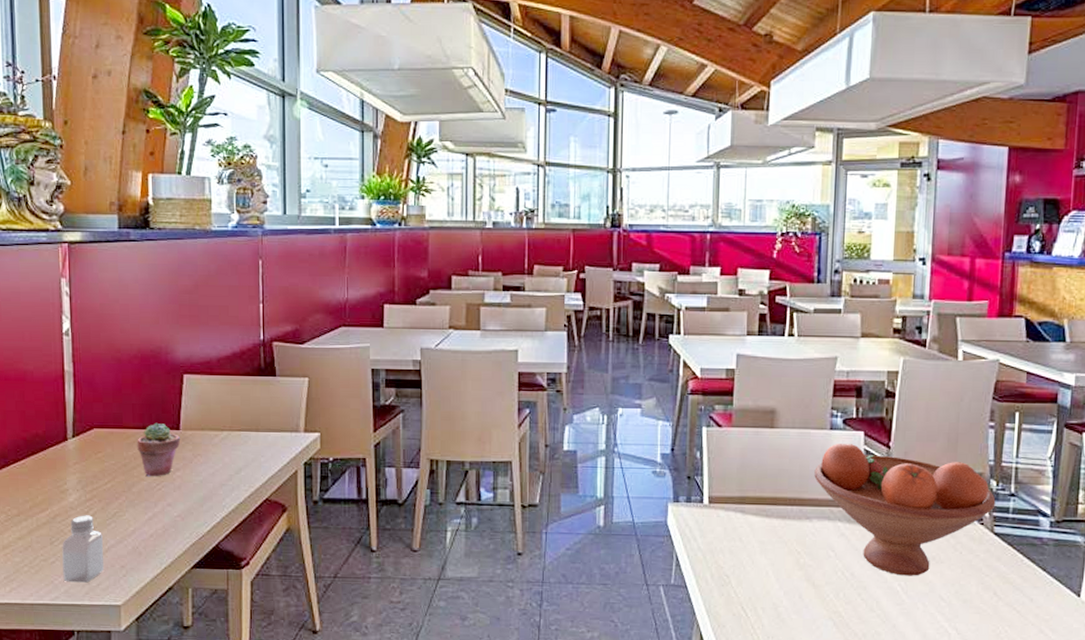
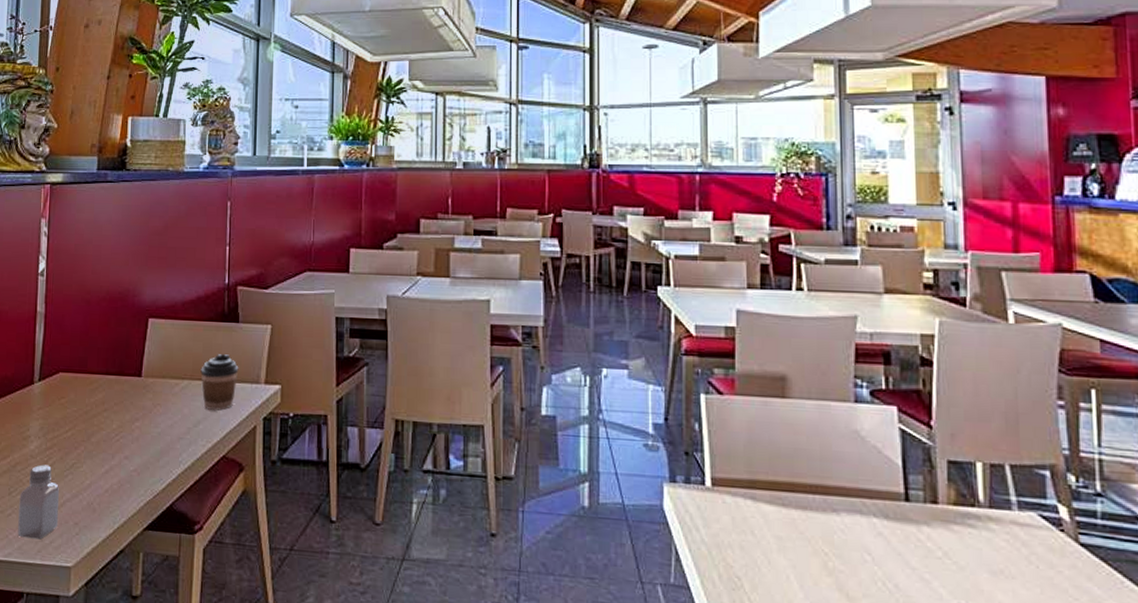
potted succulent: present [137,422,181,477] -> none [99,368,142,427]
coffee cup: none [239,406,278,459] -> present [200,354,239,411]
fruit bowl: present [814,444,996,576] -> none [839,420,1077,594]

